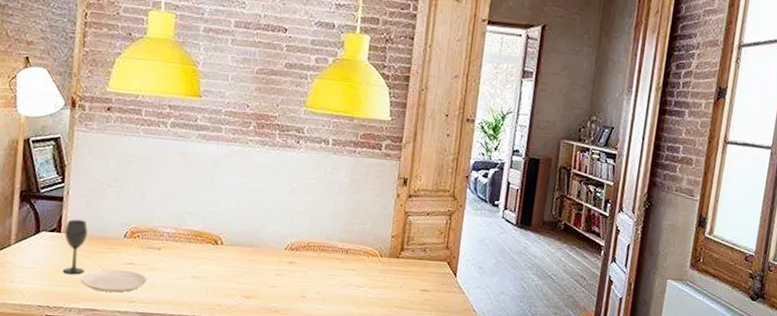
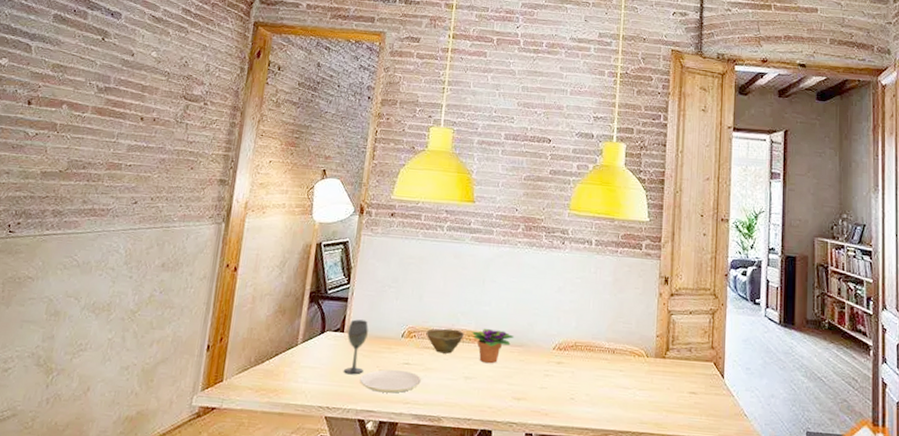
bowl: none [150,229,192,254] -> present [426,328,465,354]
potted flower: none [200,228,244,263] -> present [472,328,514,363]

